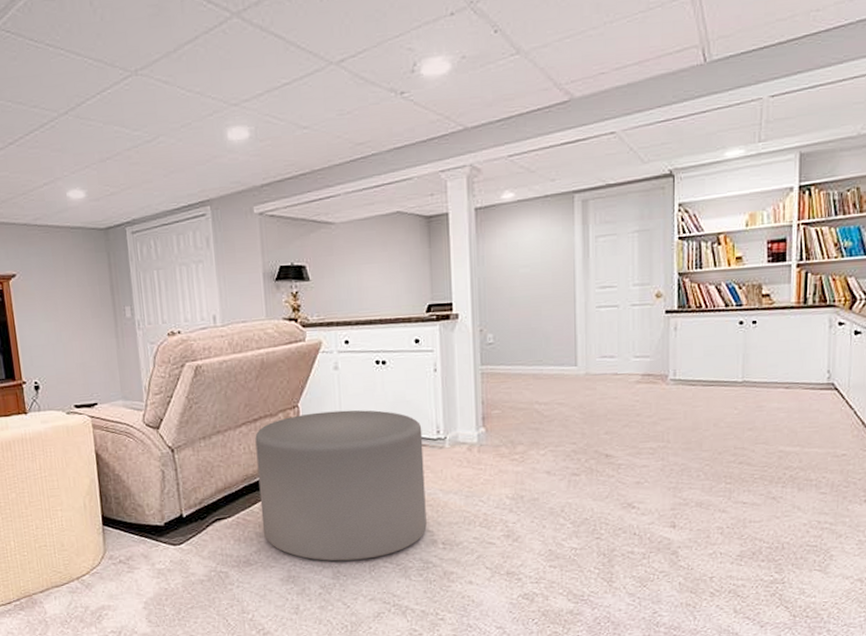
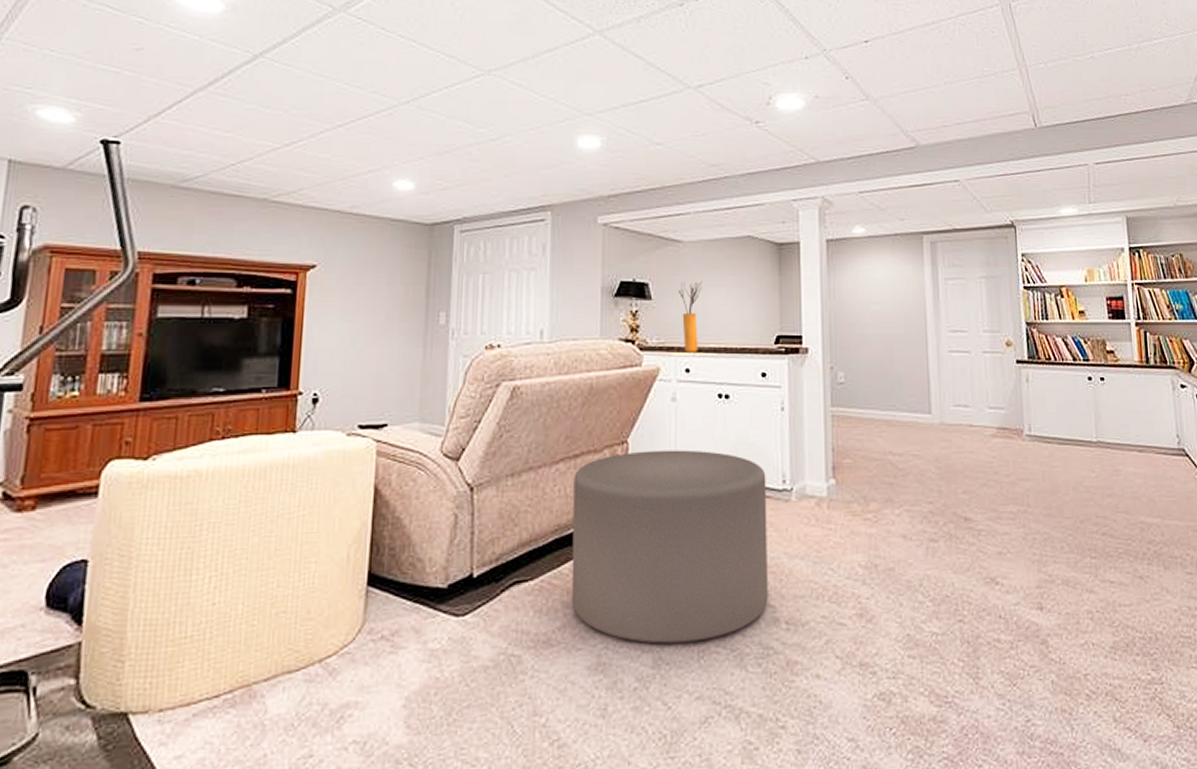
vase: none [333,260,356,326] -> present [678,281,702,352]

